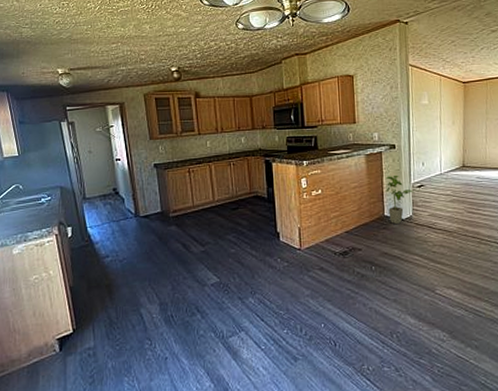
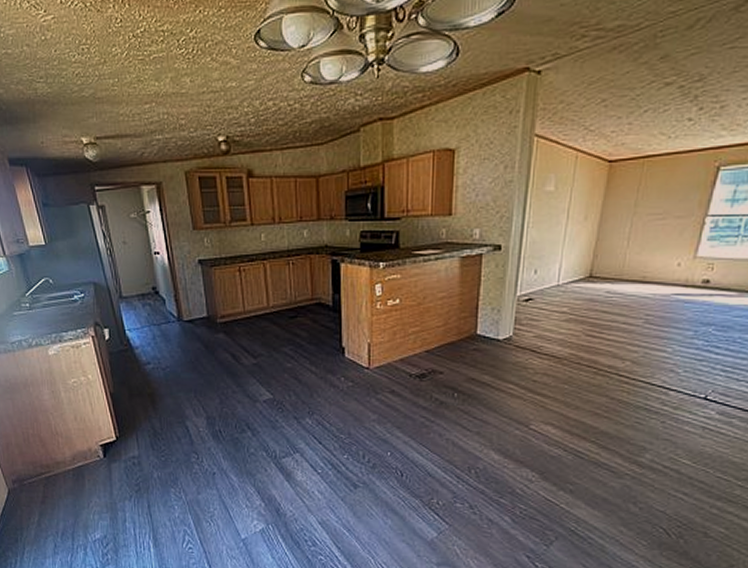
house plant: present [386,175,414,224] -> none [482,284,519,345]

